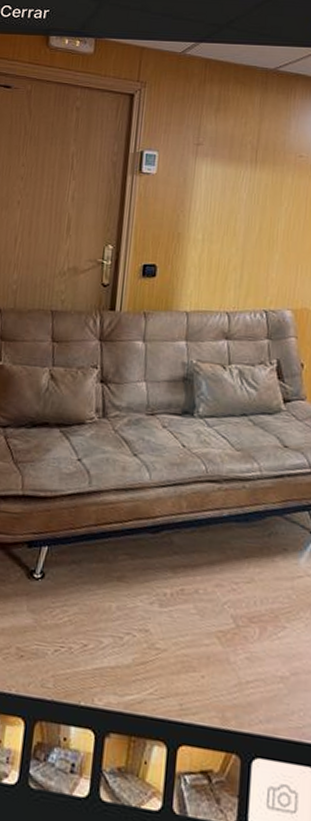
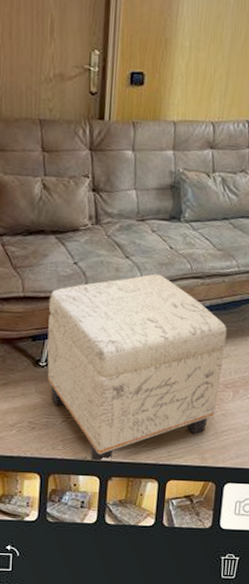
ottoman: none [41,475,250,710] -> present [47,273,227,462]

